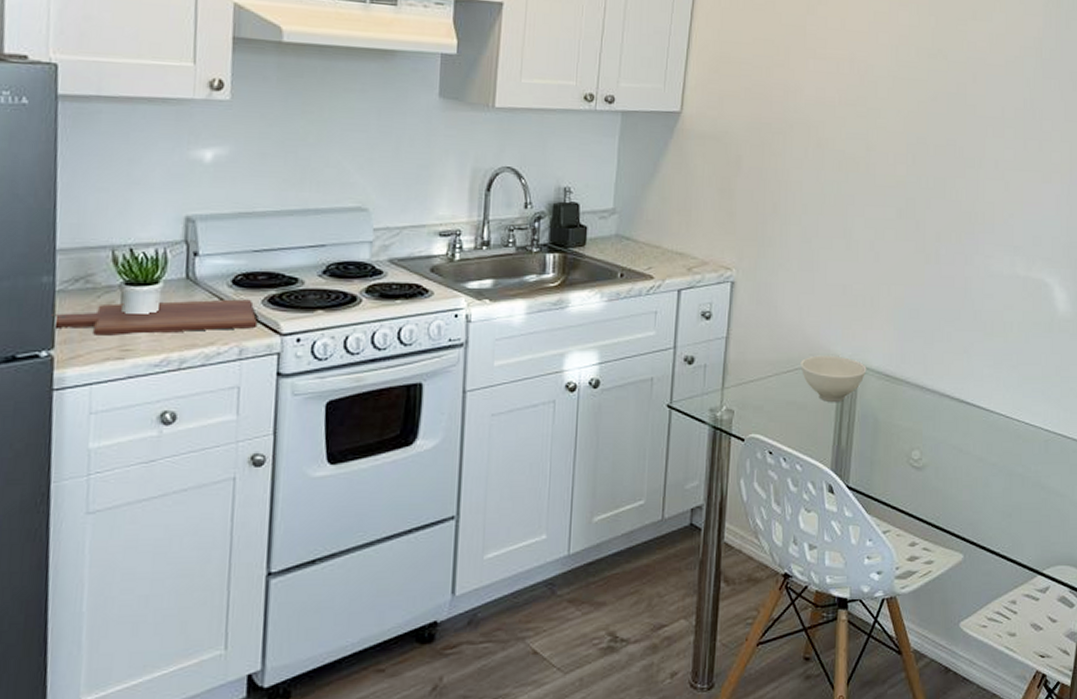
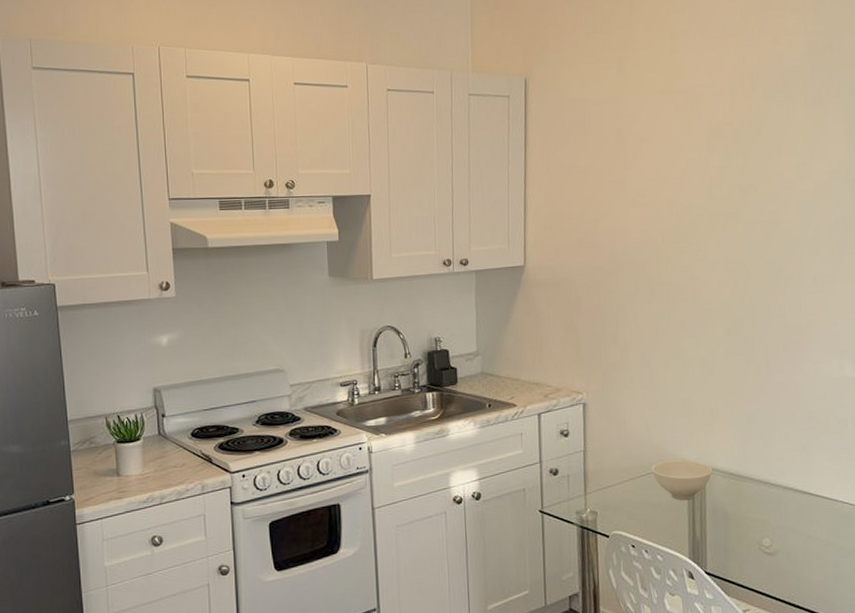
cutting board: present [51,299,258,336] -> none [70,447,213,482]

